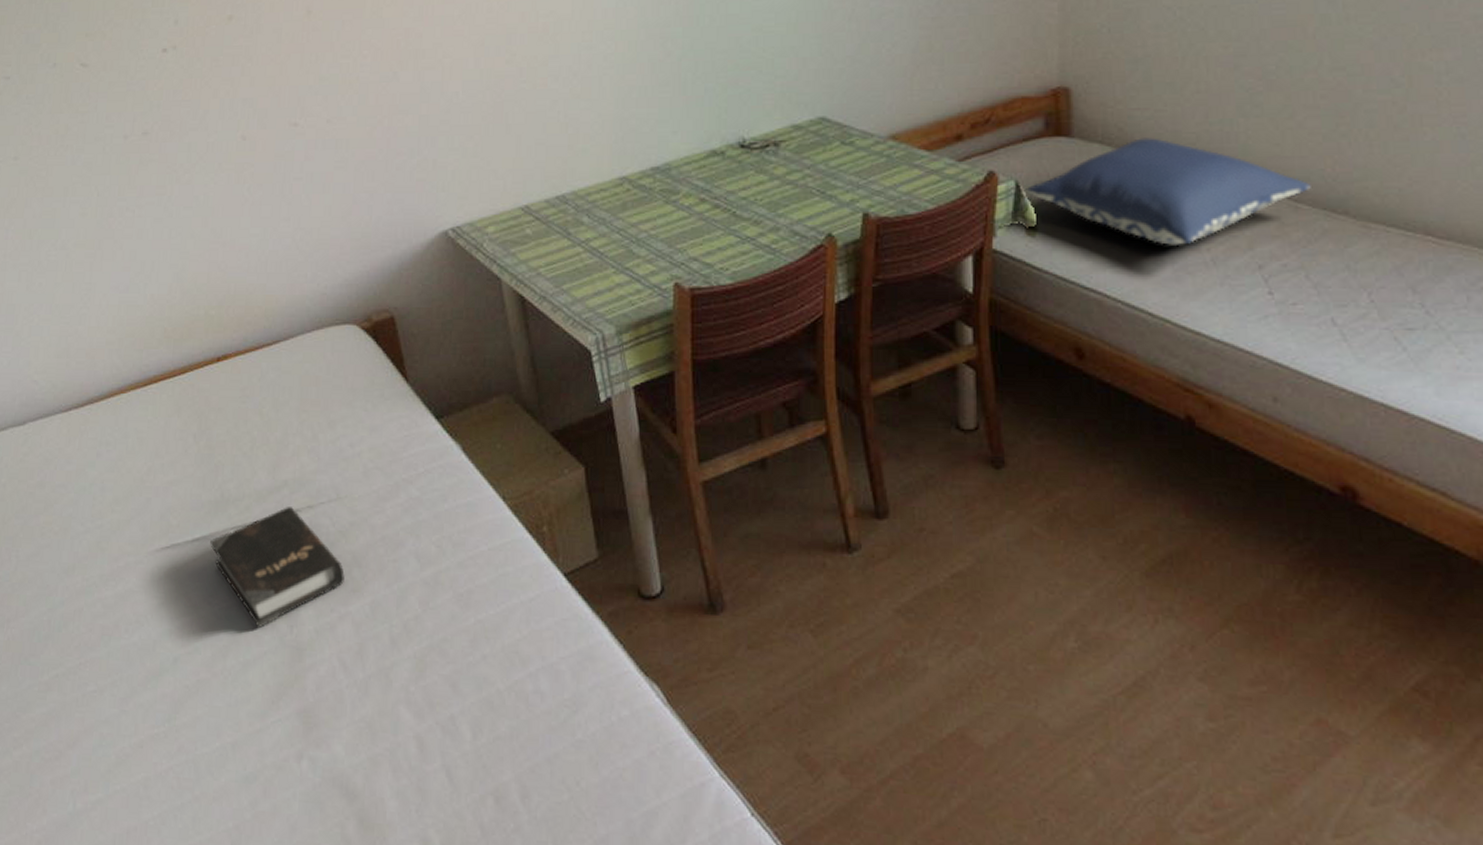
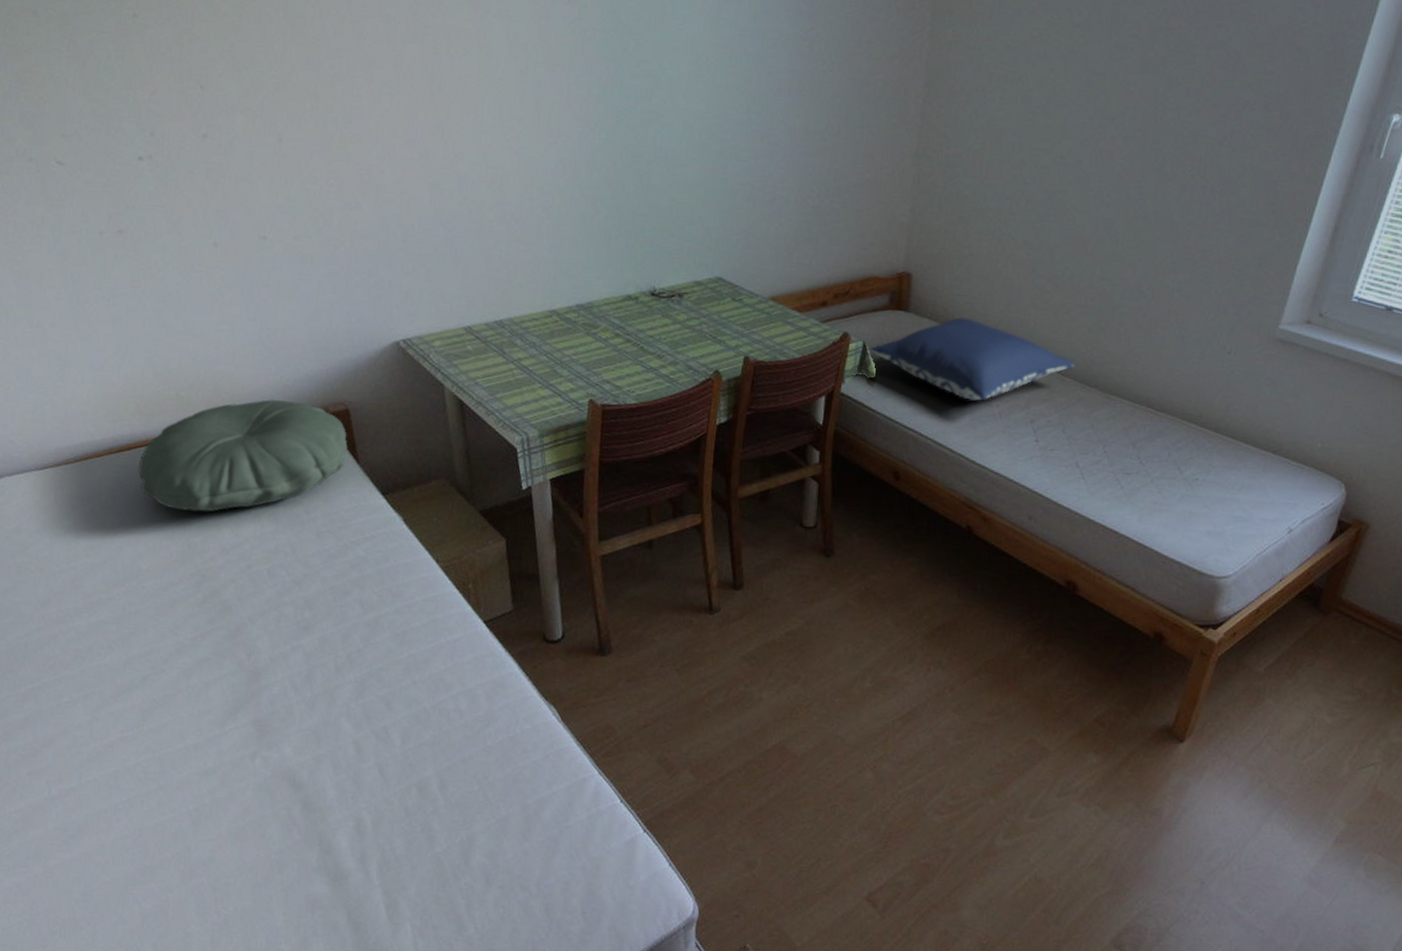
pillow: none [166,312,394,452] -> present [138,399,348,512]
hardback book: present [210,507,345,628] -> none [177,559,298,655]

